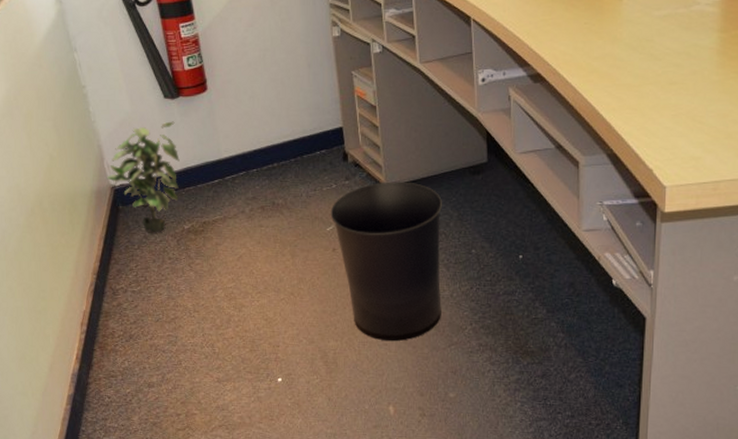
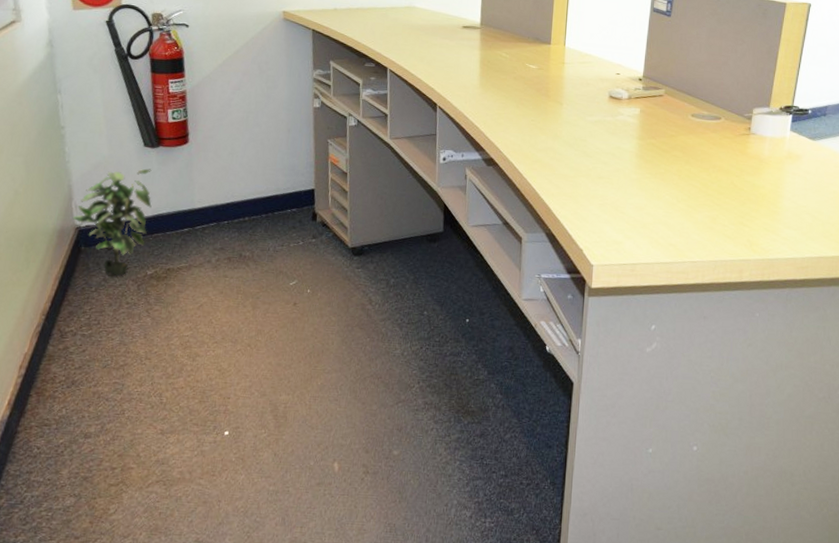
waste bin: present [330,181,442,341] -> none [295,242,400,397]

